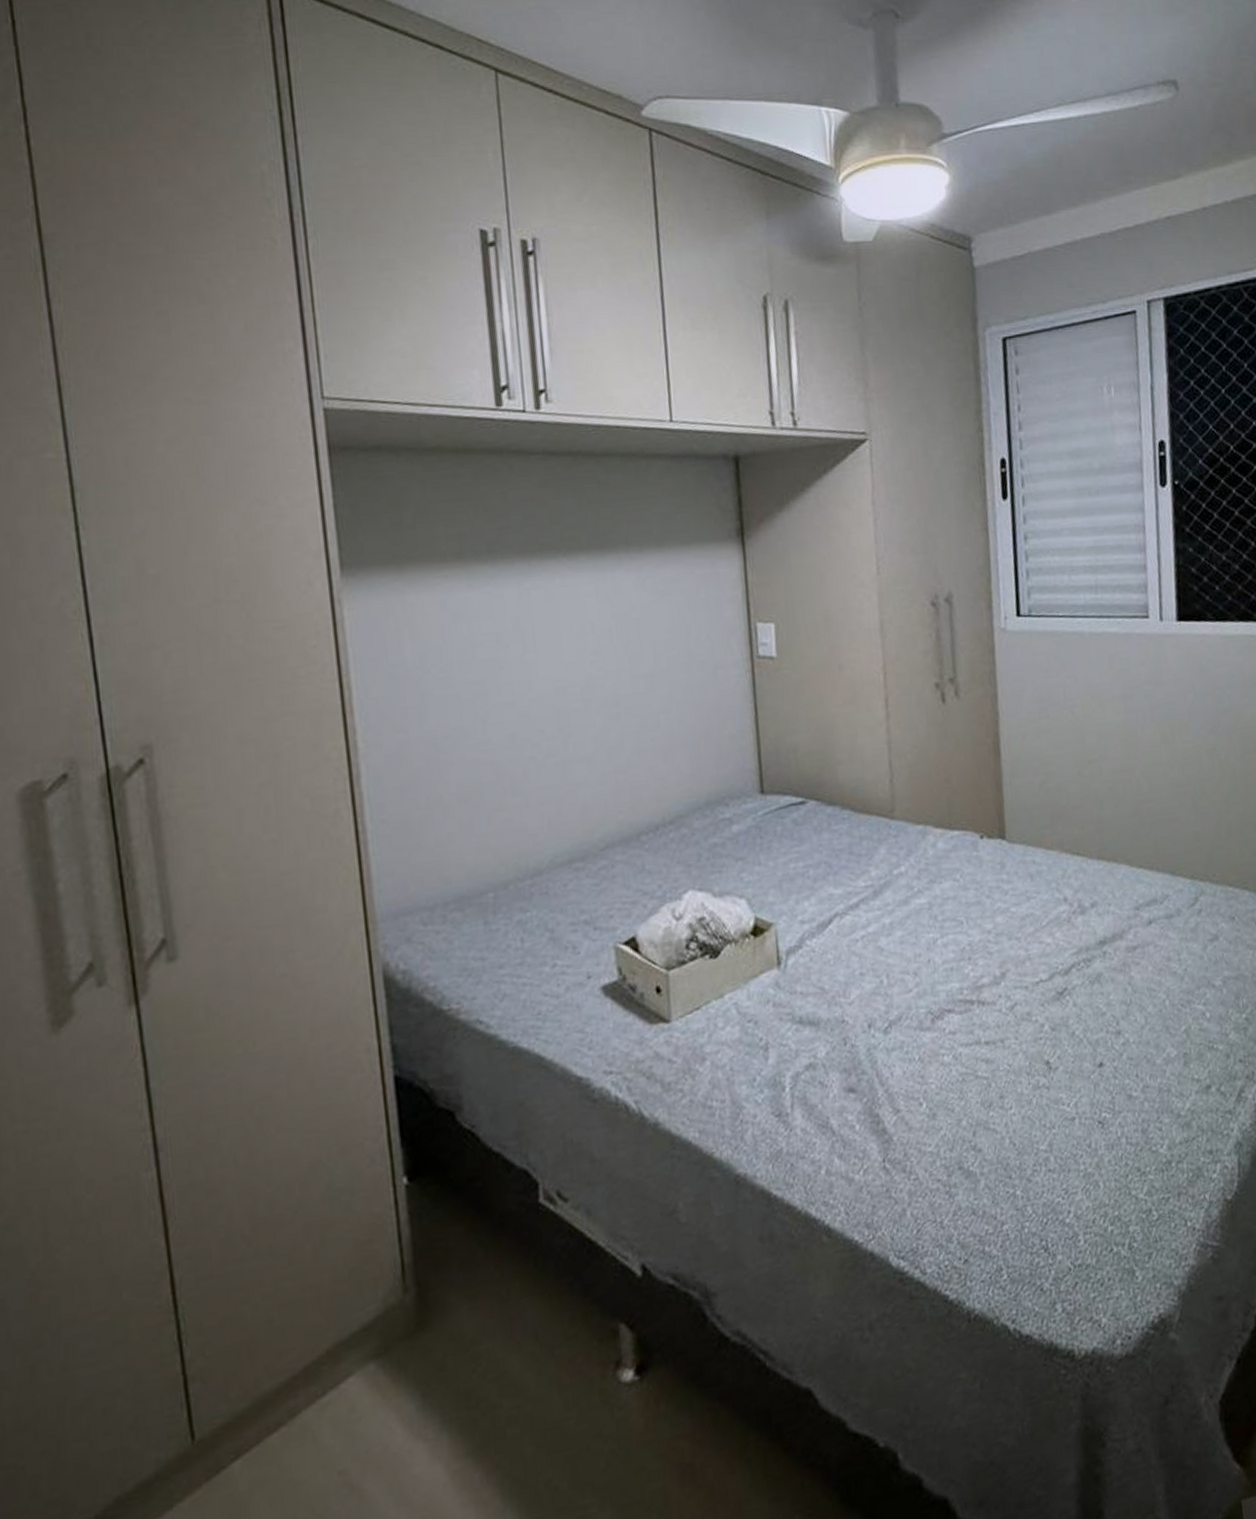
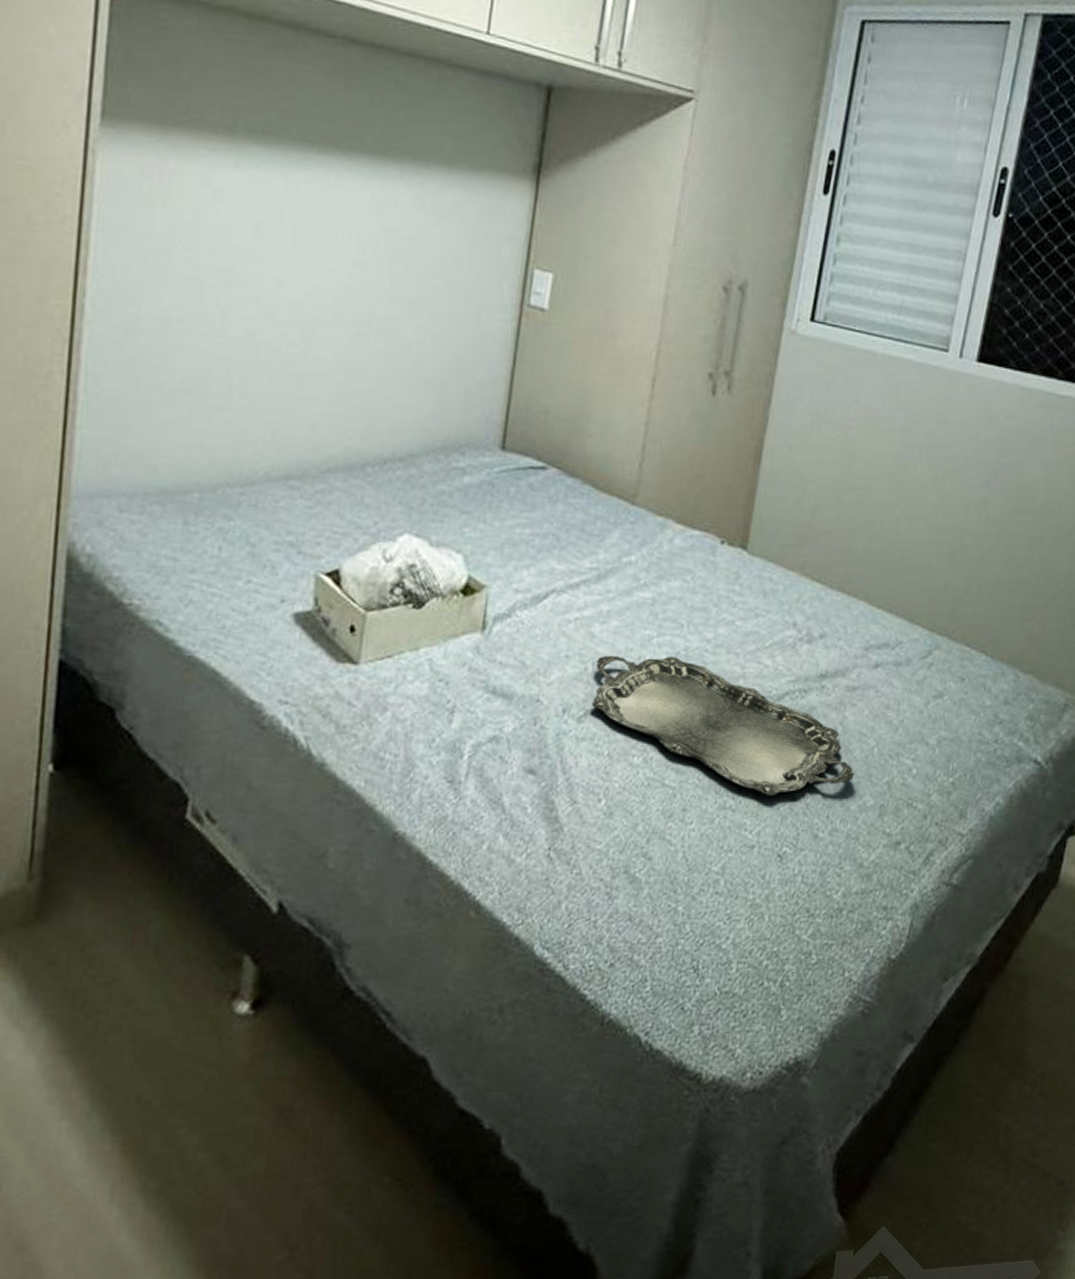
serving tray: none [890,952,1153,1068] -> present [592,655,855,797]

